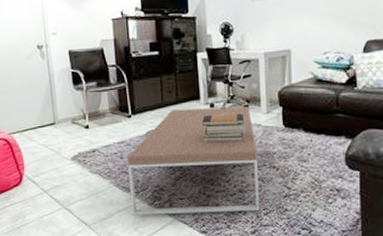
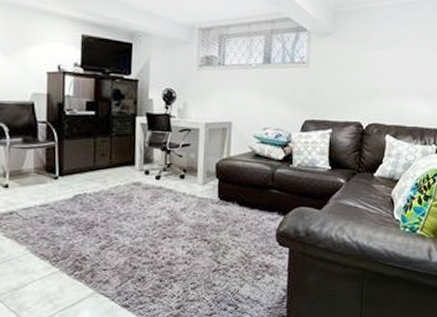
coffee table: present [127,107,260,216] -> none [48,174,190,286]
book stack: present [201,113,245,142] -> none [134,182,180,211]

